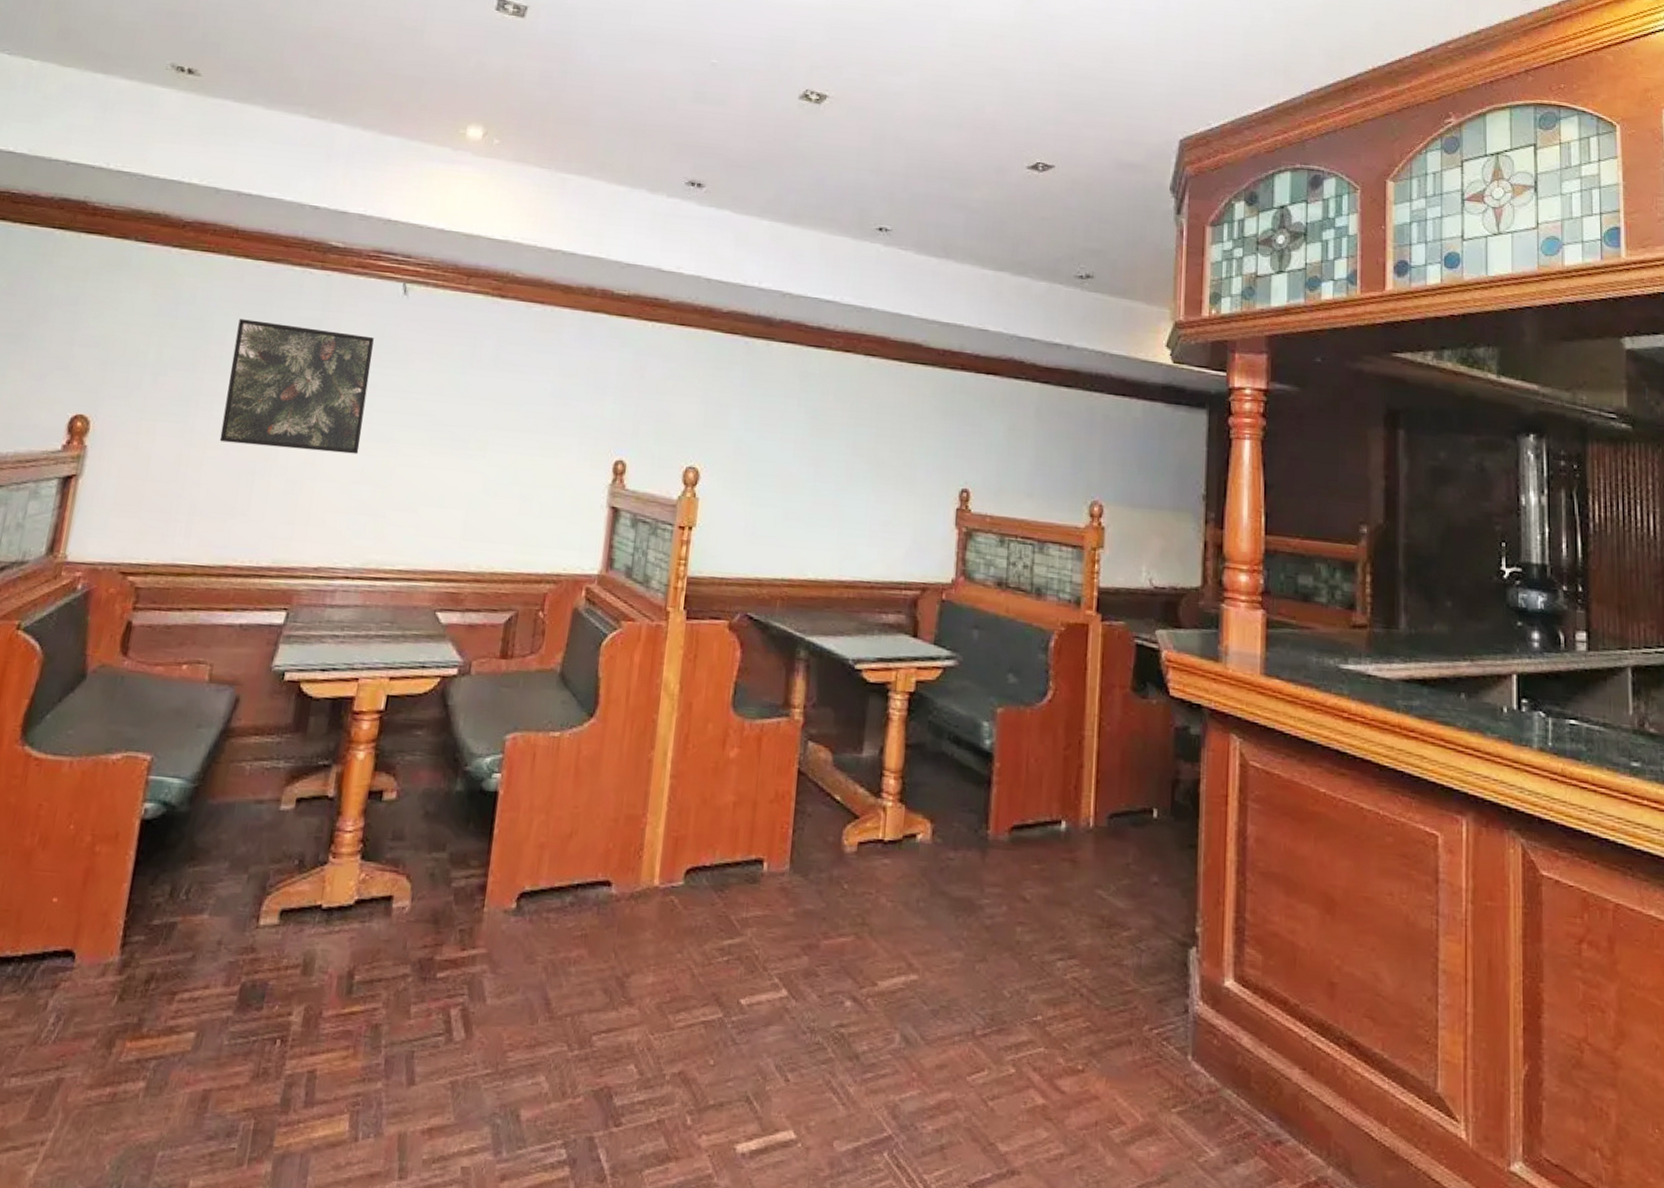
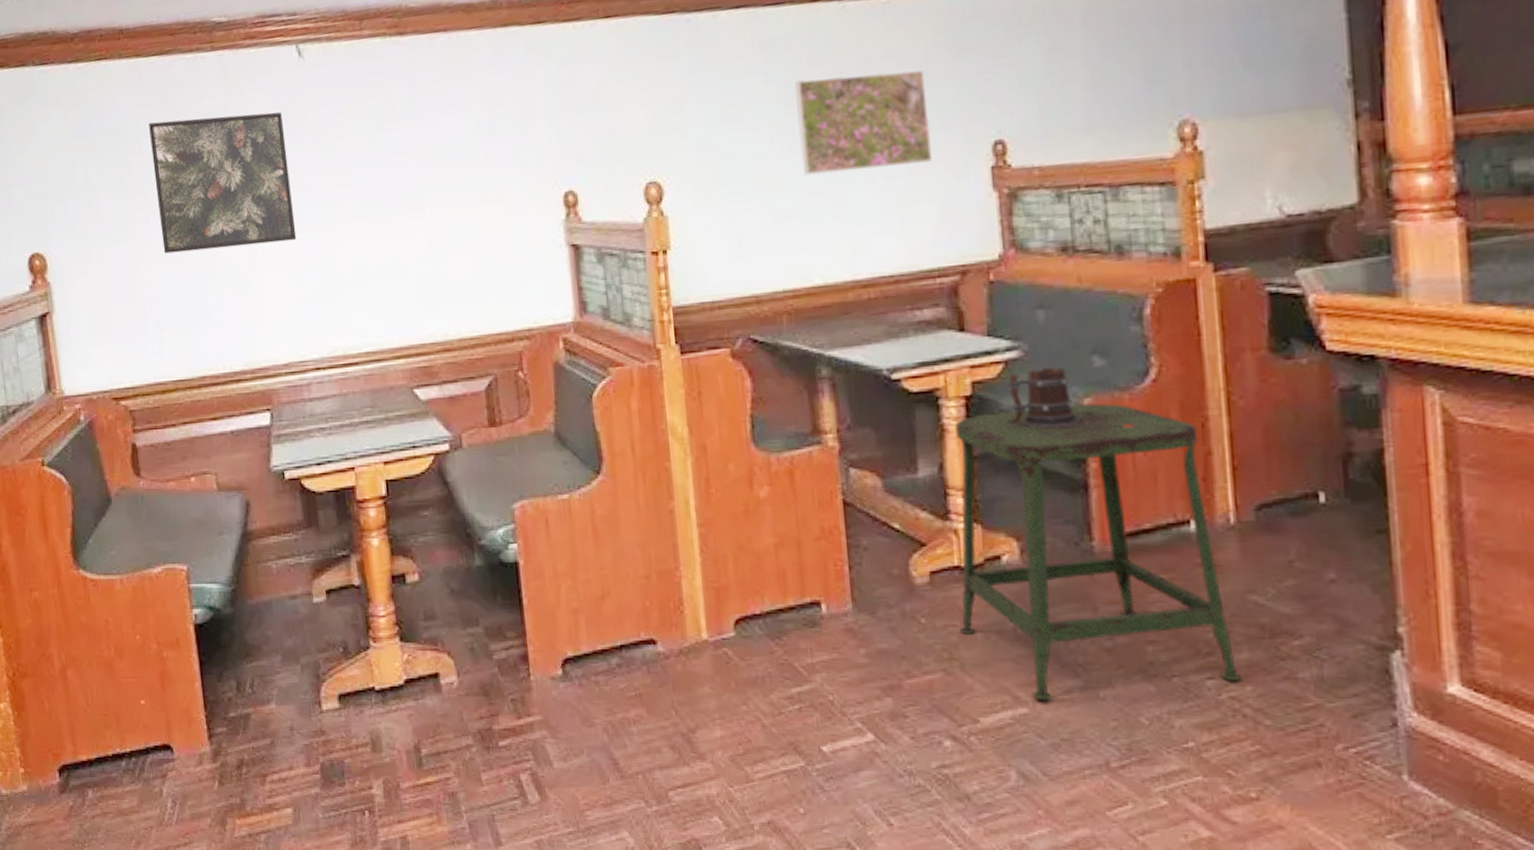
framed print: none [815,410,919,495] -> present [794,69,932,176]
stool: none [874,709,1083,970] -> present [955,402,1241,701]
beer mug: none [942,678,992,730] -> present [1007,367,1079,428]

